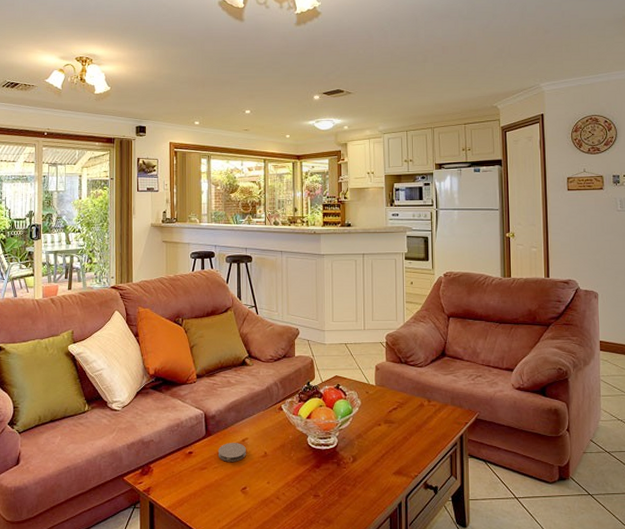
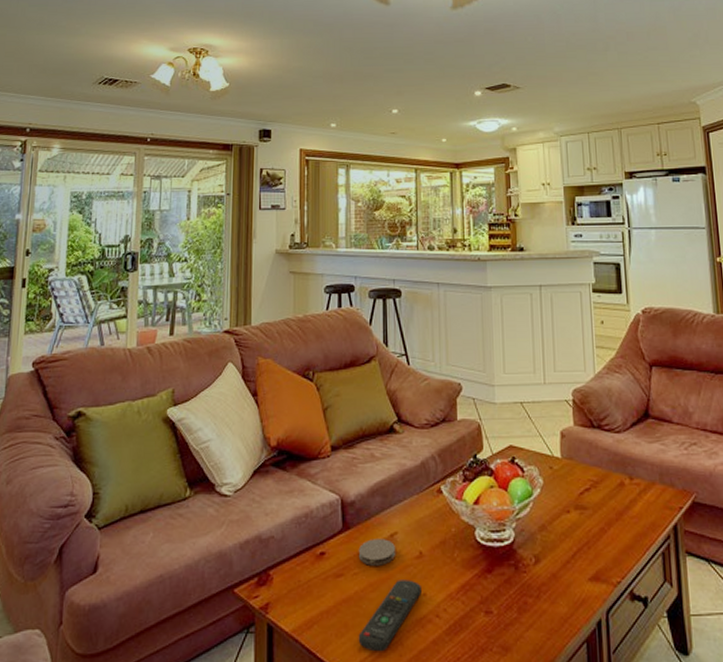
remote control: none [218,472,266,523] -> present [358,580,421,652]

